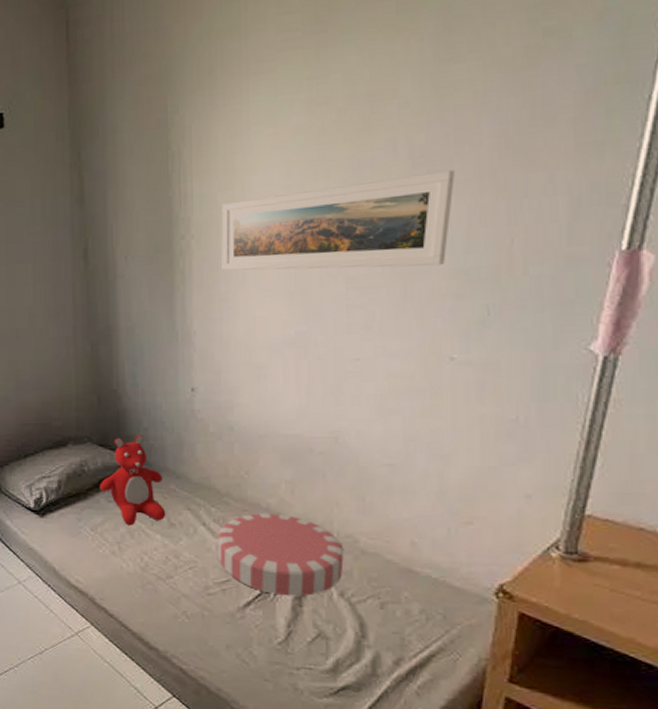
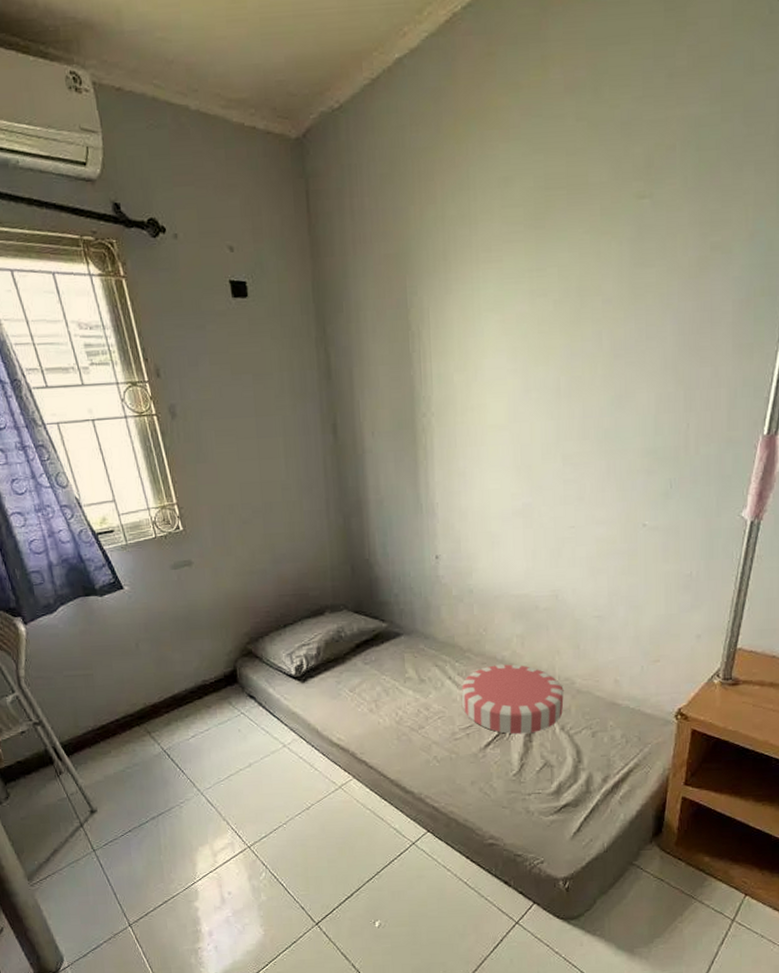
teddy bear: present [99,434,166,526] -> none [356,600,417,685]
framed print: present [221,169,455,271] -> none [458,362,646,448]

